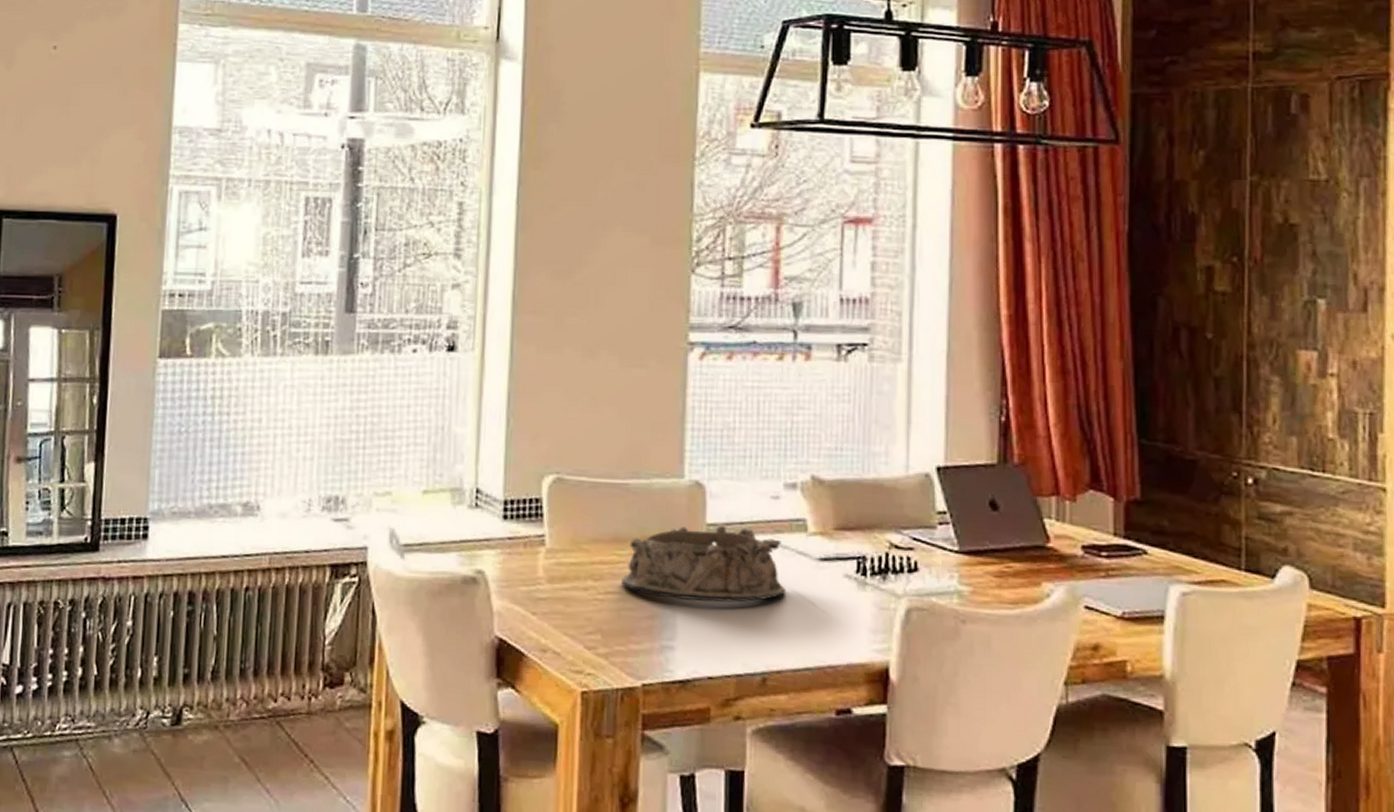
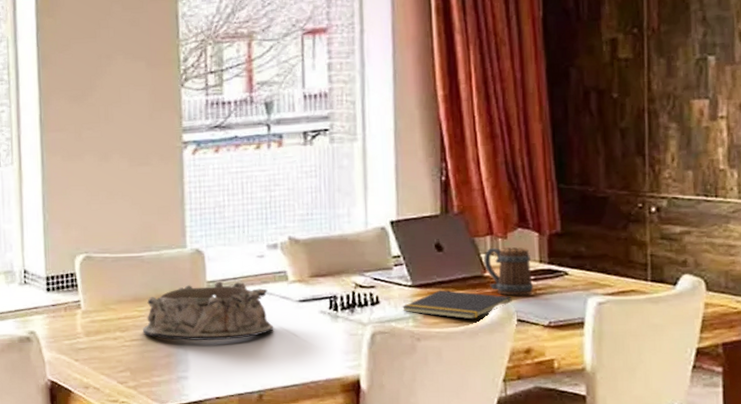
notepad: none [944,560,1079,601] -> present [401,290,512,320]
mug: none [1047,511,1106,576] -> present [484,247,534,296]

